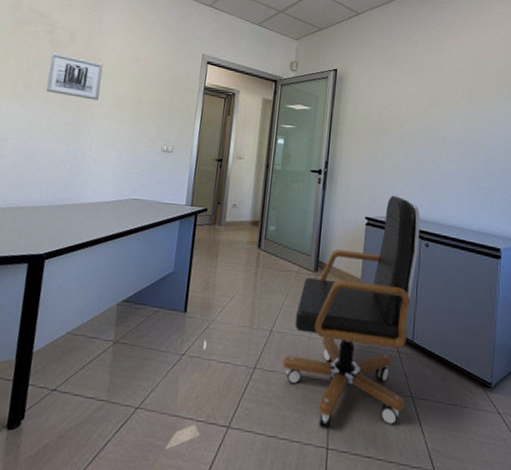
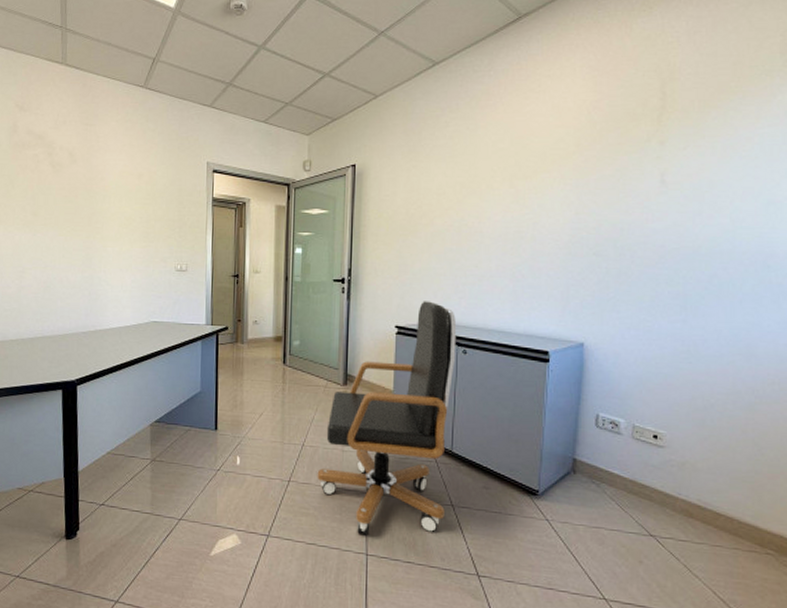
wall art: present [45,53,103,101] -> none [52,176,107,223]

